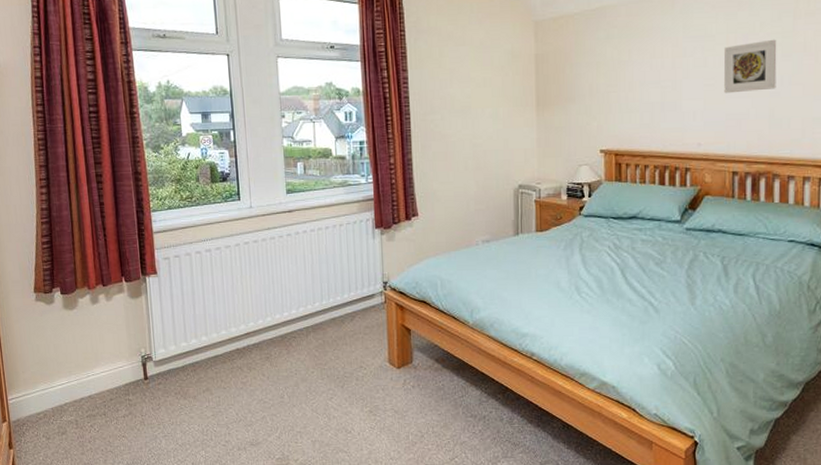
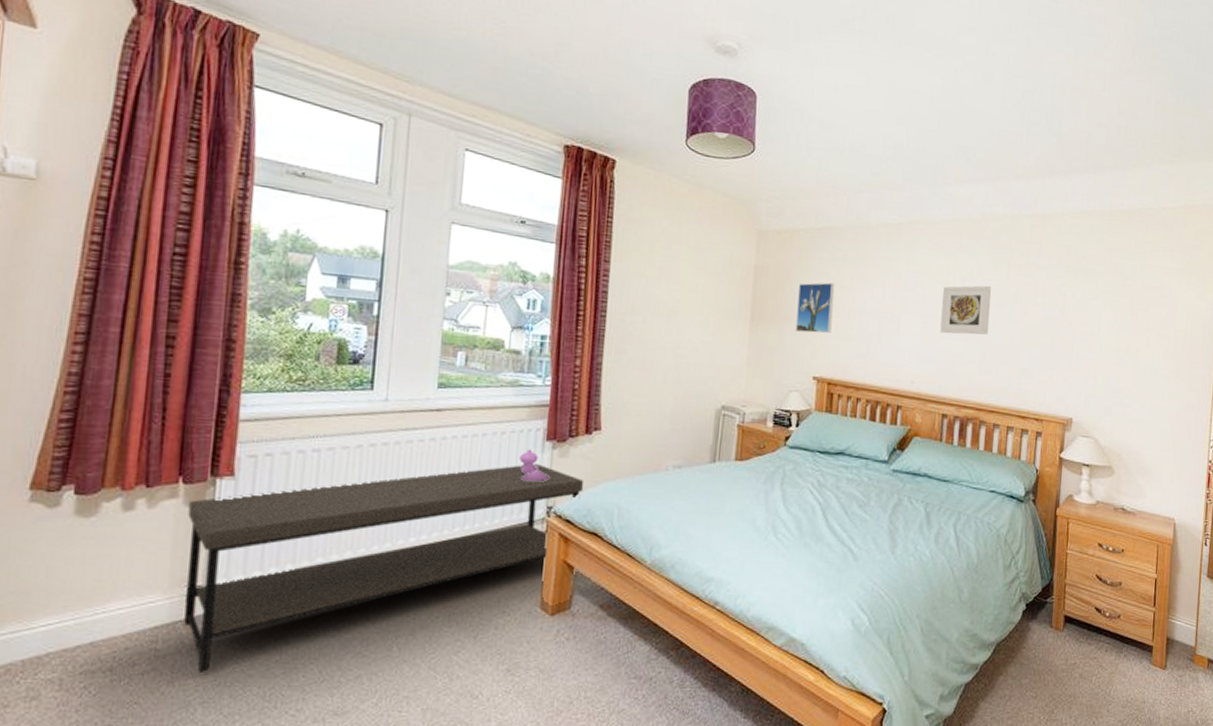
storage bench: none [132,248,410,415] -> present [184,464,584,672]
decorative vase: none [356,236,383,263] -> present [519,449,551,482]
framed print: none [579,60,614,110] -> present [796,282,835,334]

